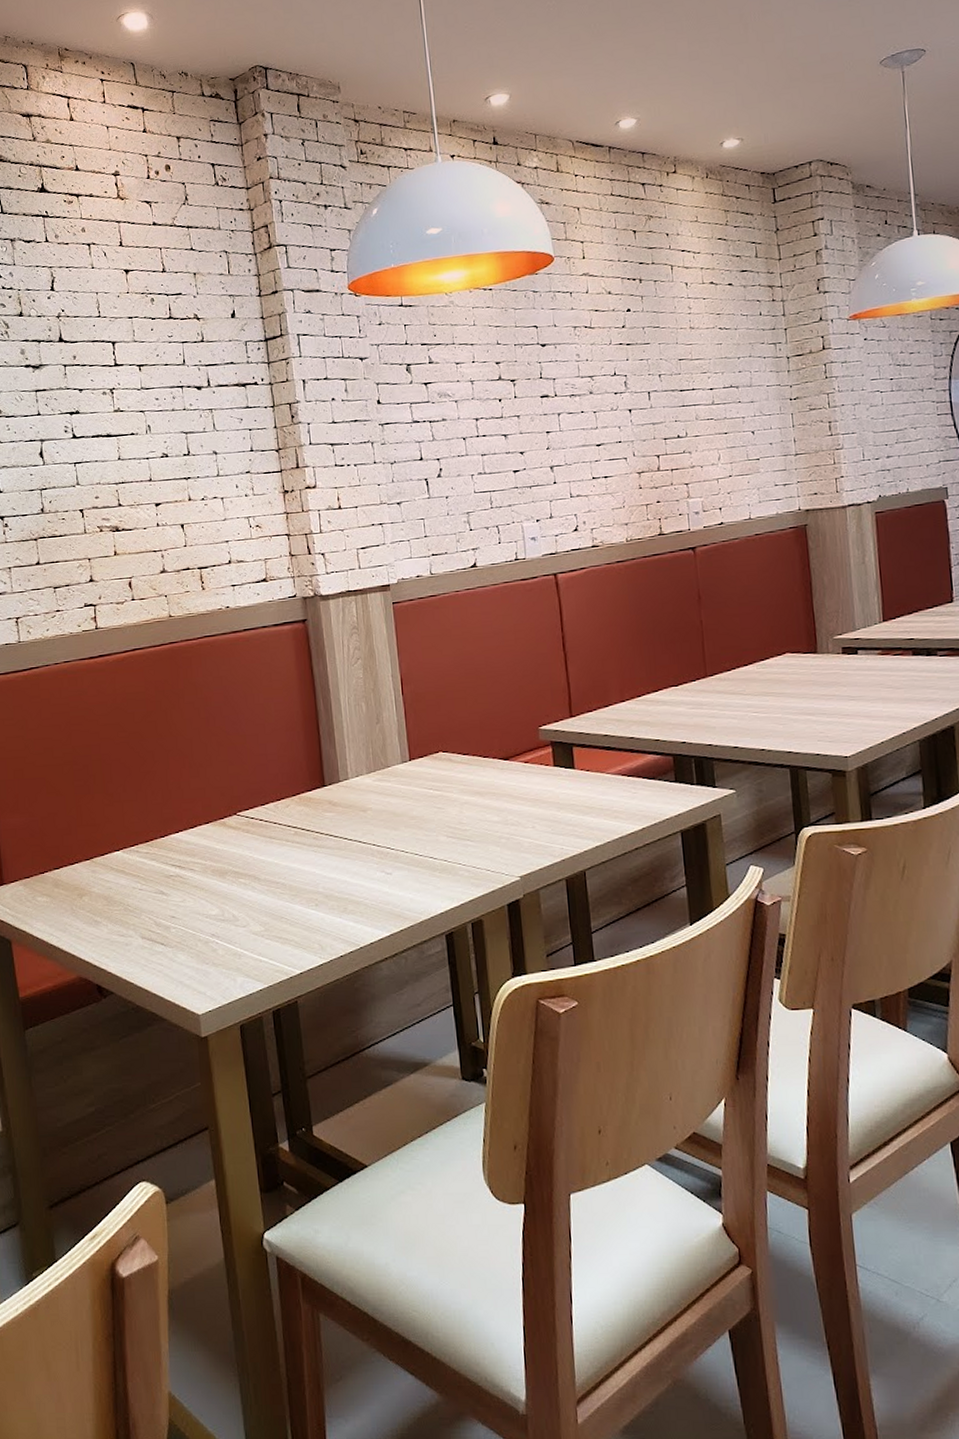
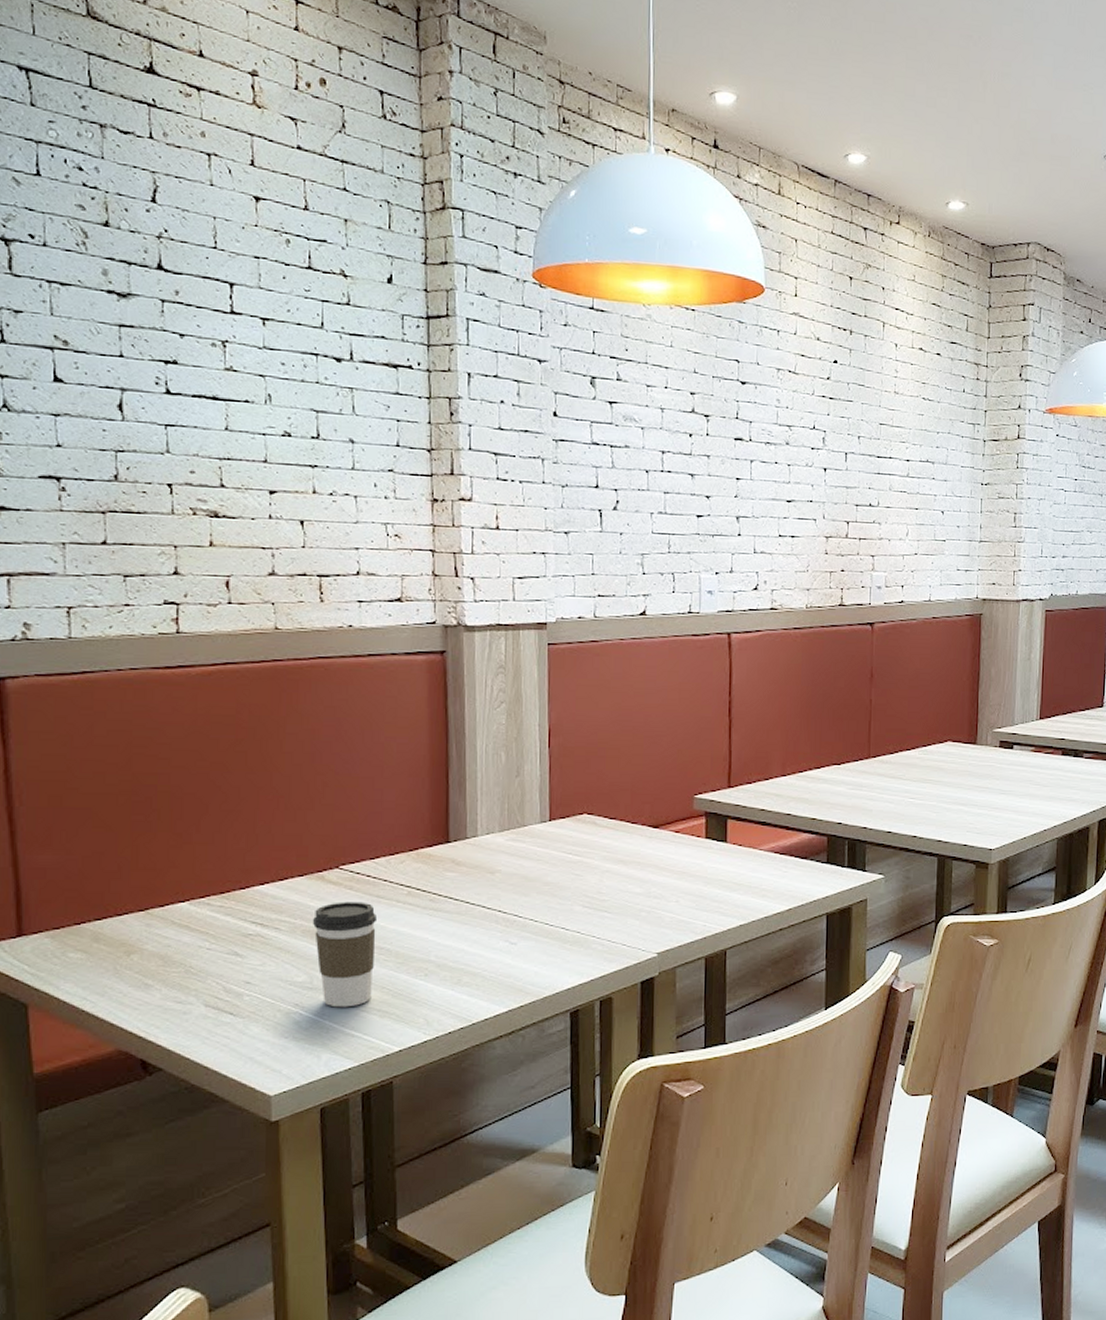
coffee cup: none [220,843,273,936] -> present [313,902,378,1008]

